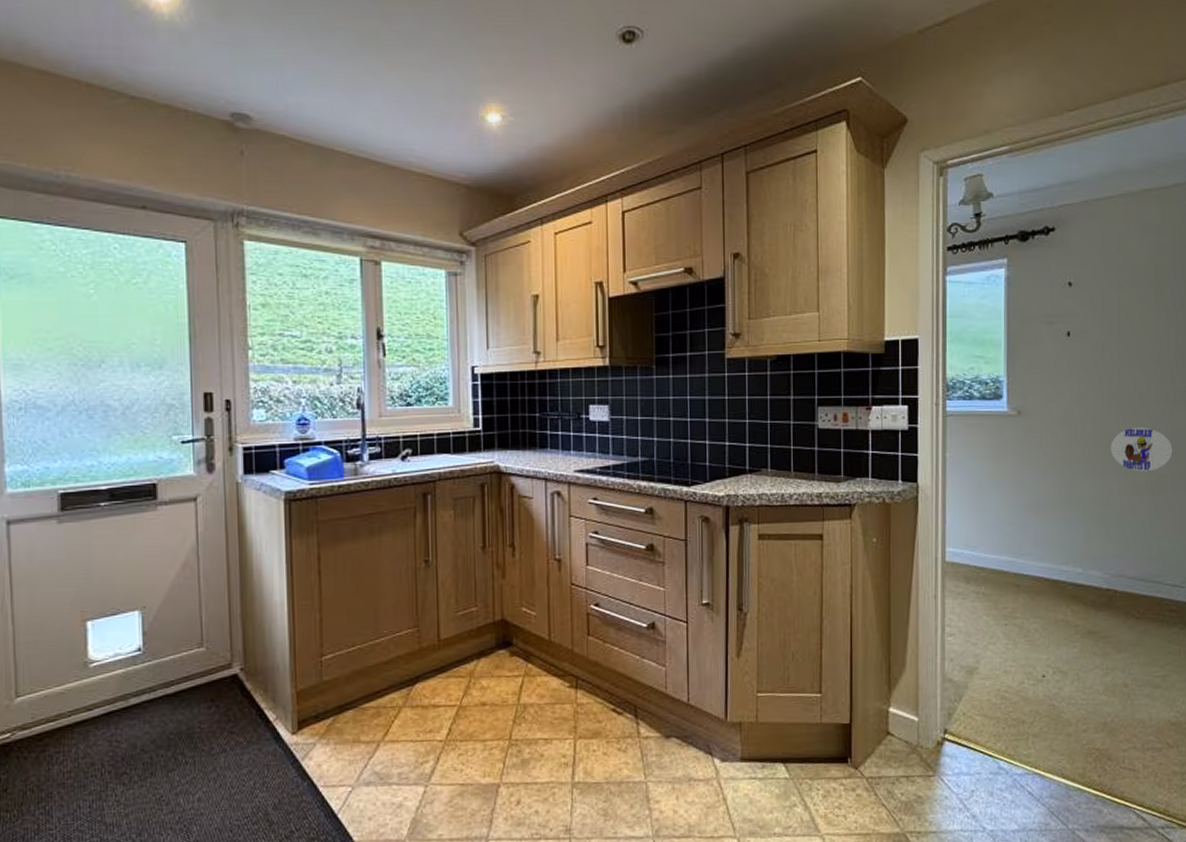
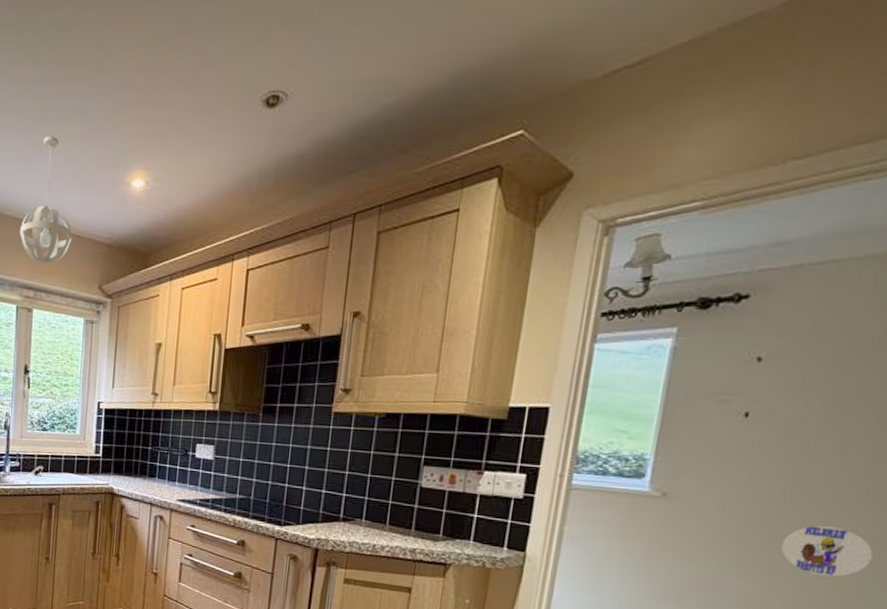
pendant light: none [357,62,422,208] -> present [20,136,72,264]

